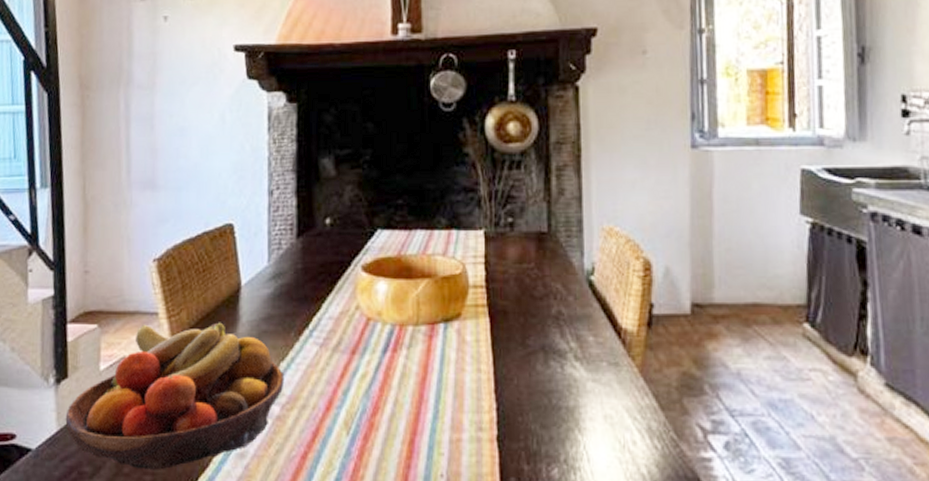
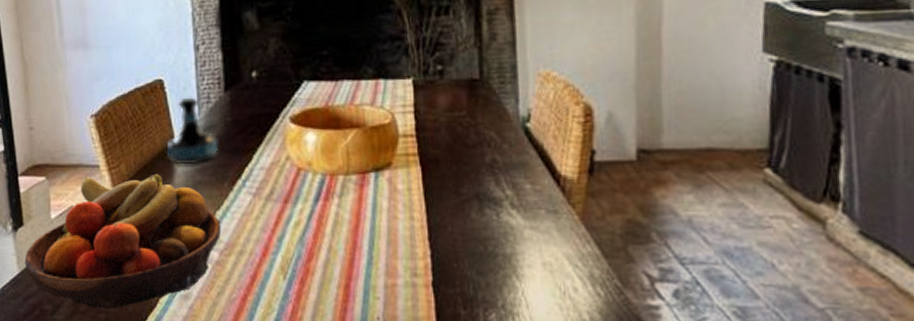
tequila bottle: none [231,243,286,313] -> present [166,97,218,165]

